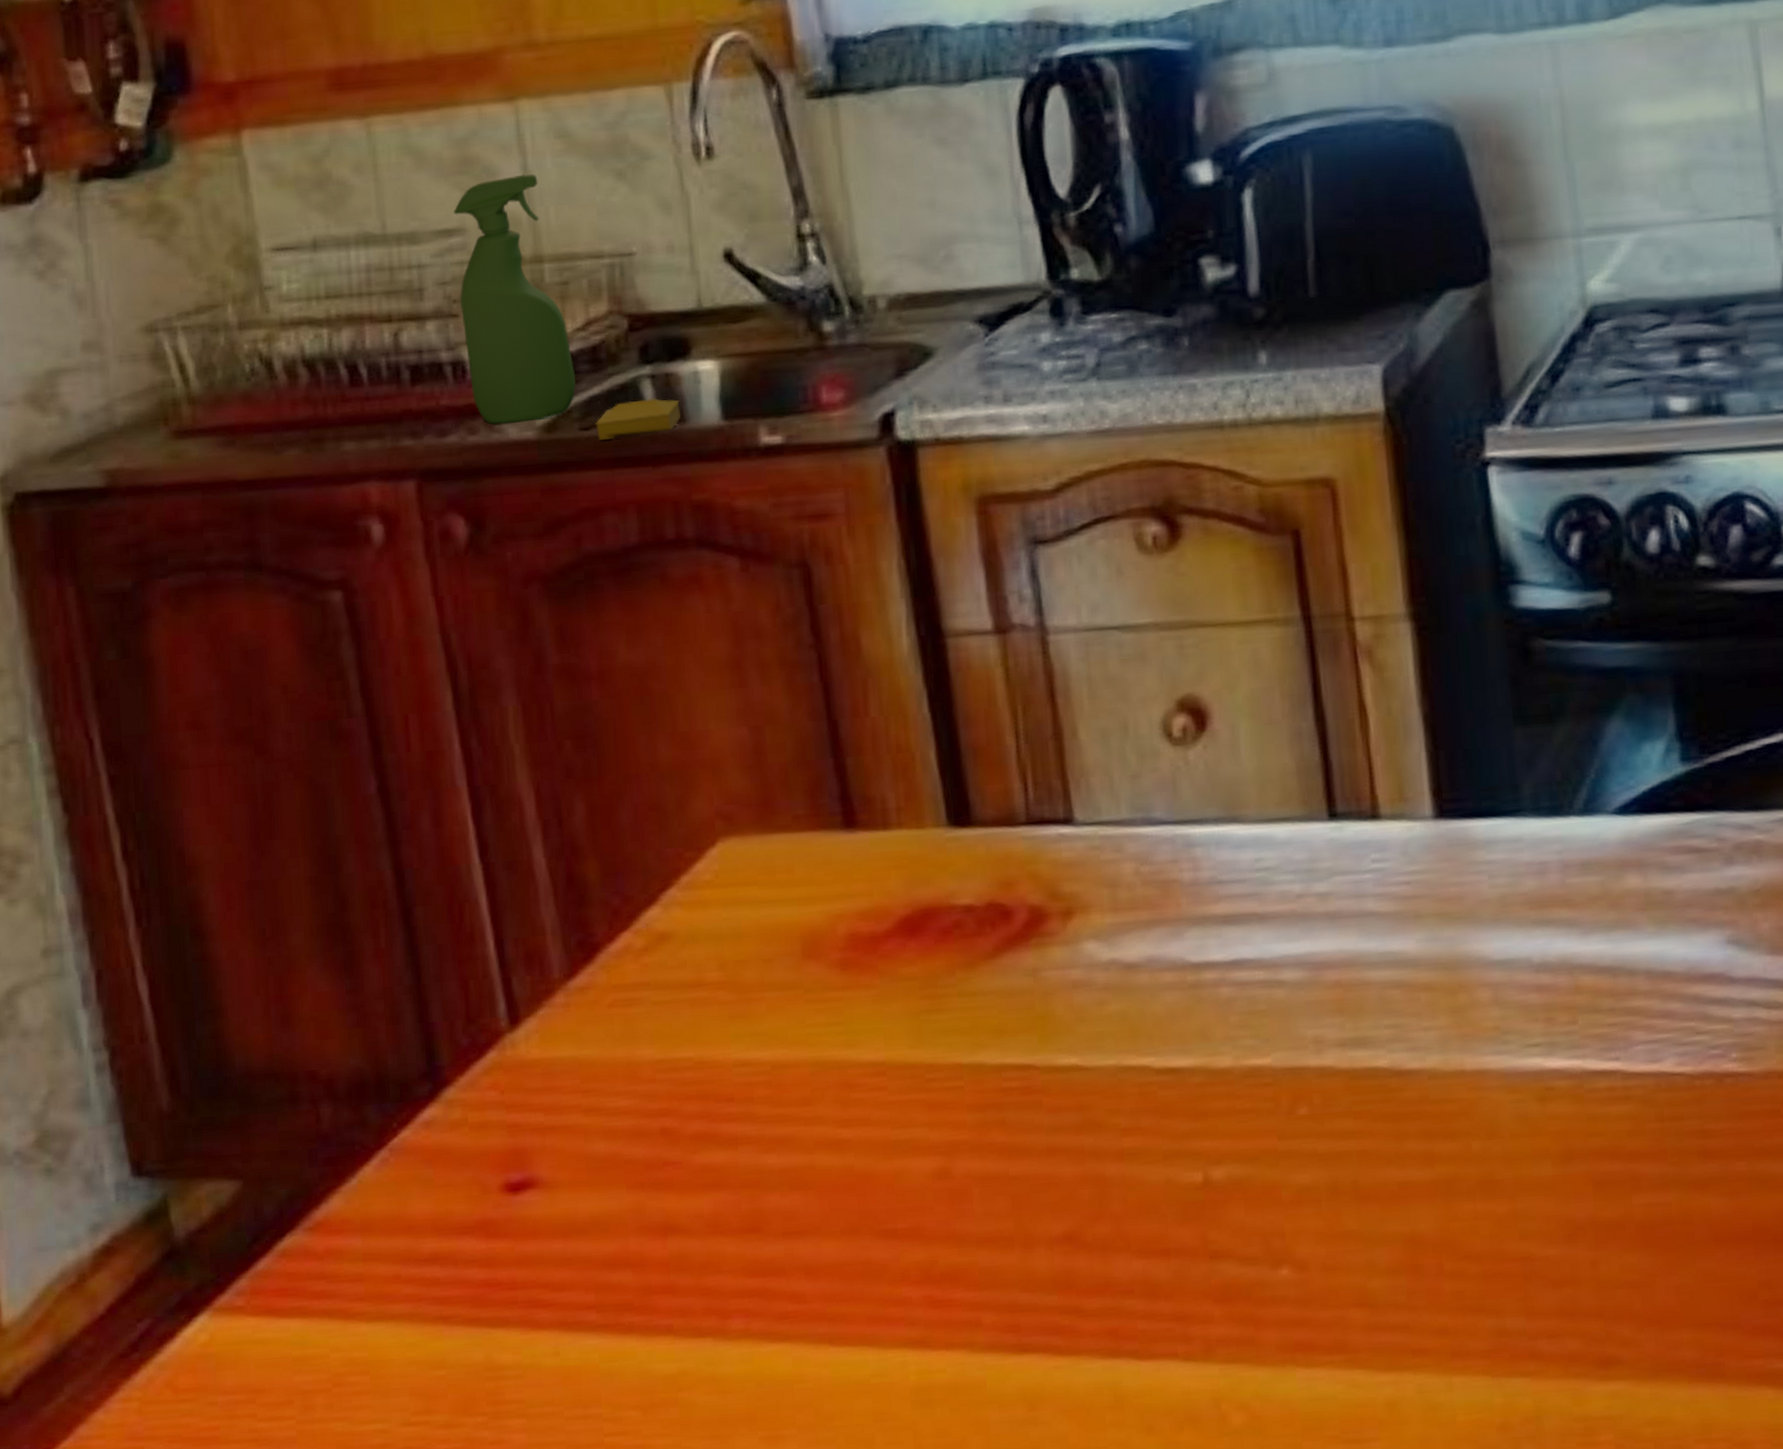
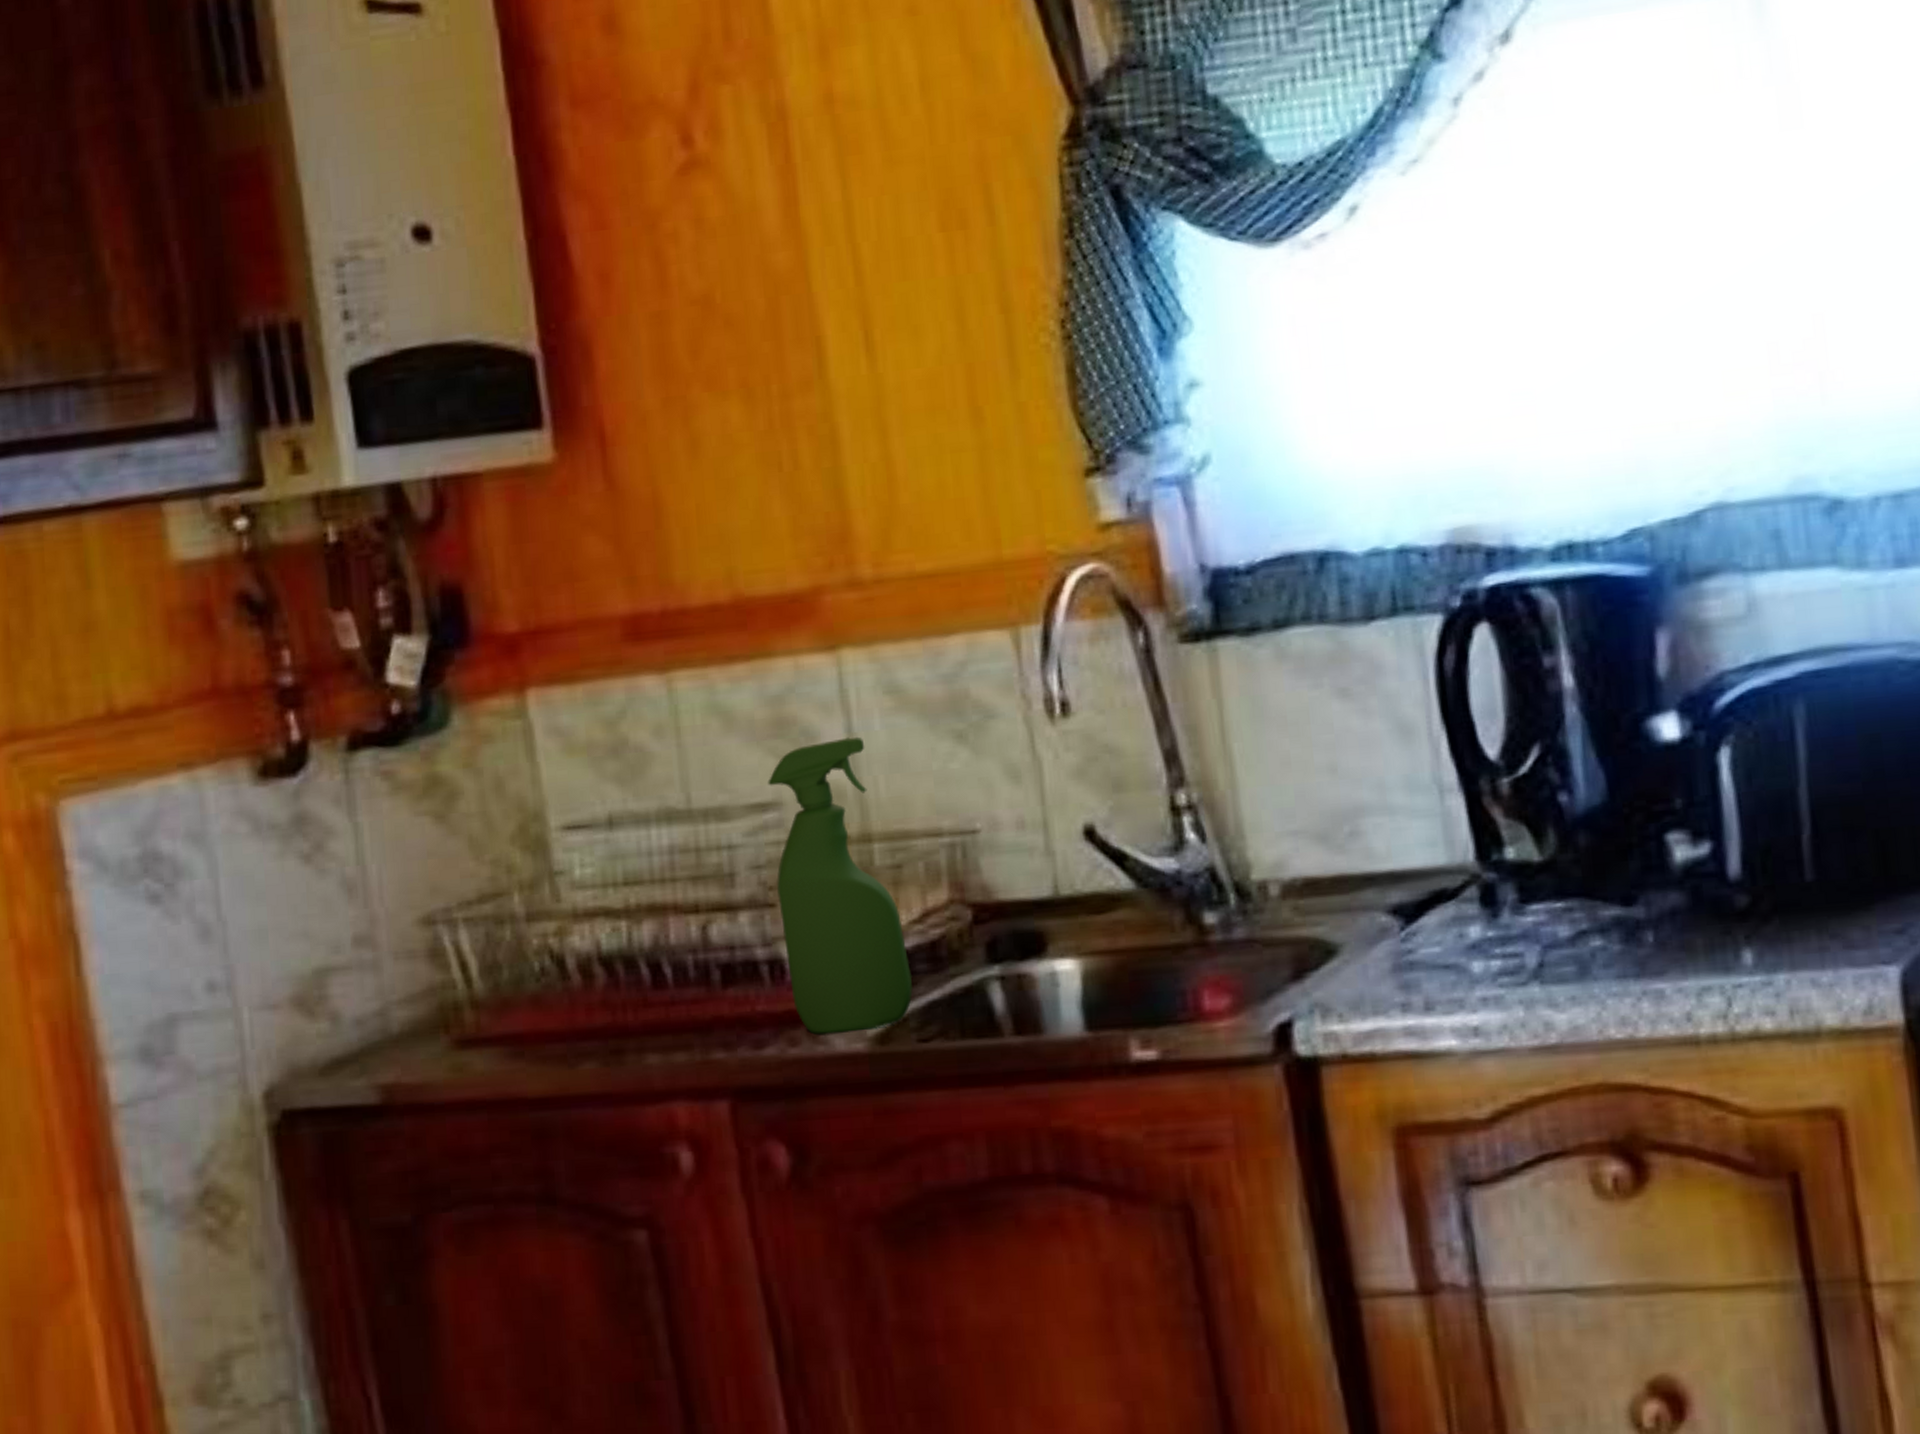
sponge: present [595,397,699,441] -> none [935,1003,1057,1055]

